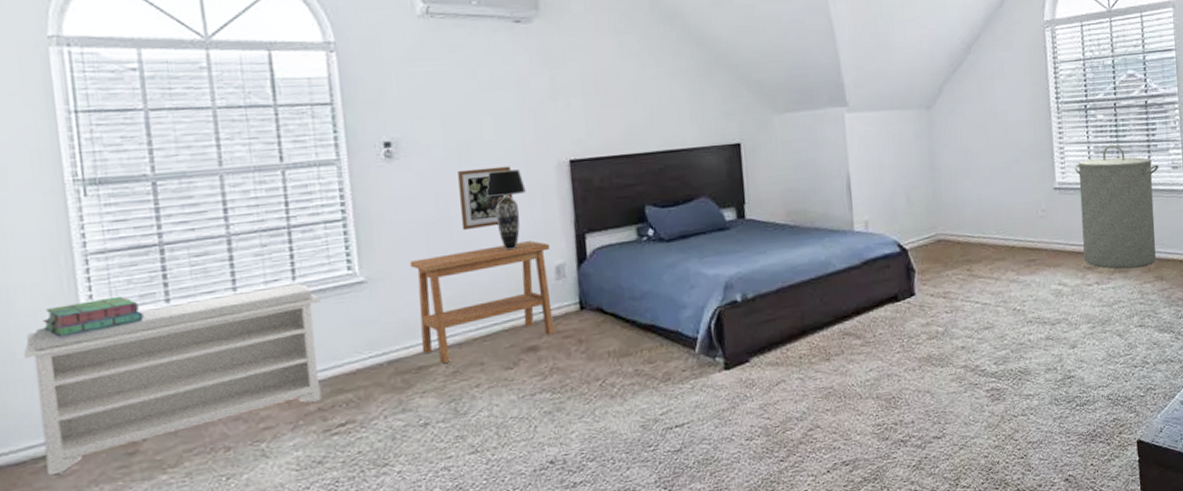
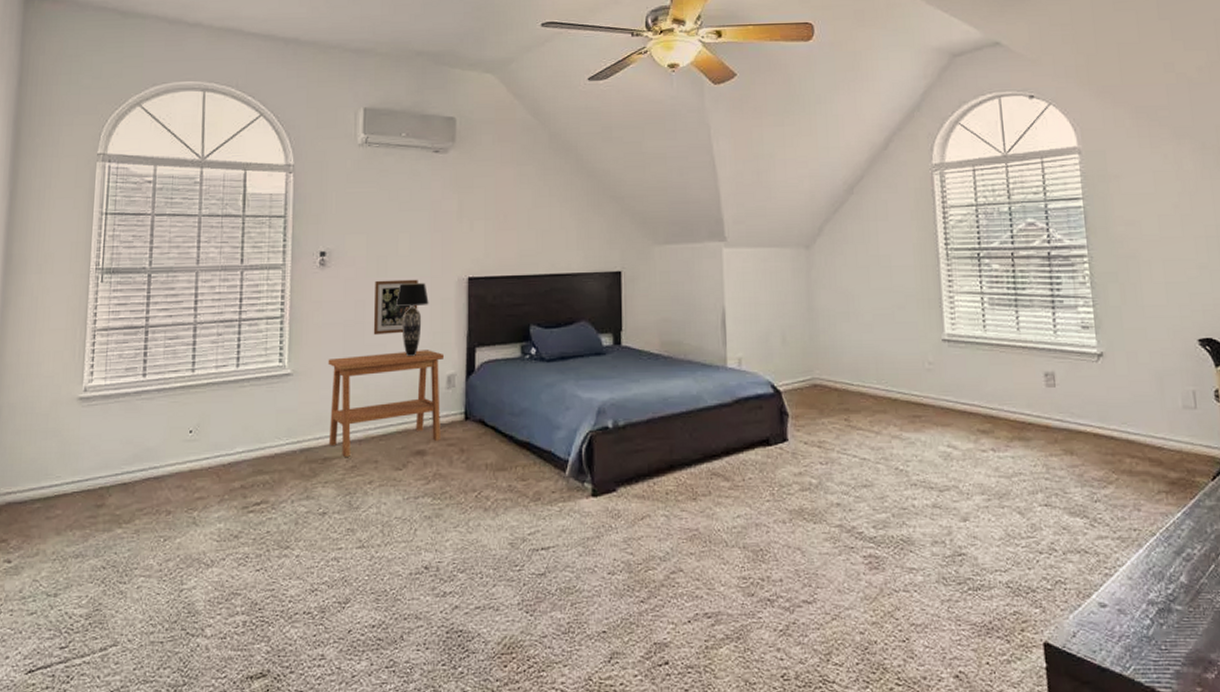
bench: present [23,283,322,476] -> none [40,370,255,517]
stack of books: present [43,296,144,337] -> none [57,367,126,398]
laundry hamper: present [1074,144,1159,269] -> none [966,296,1066,438]

